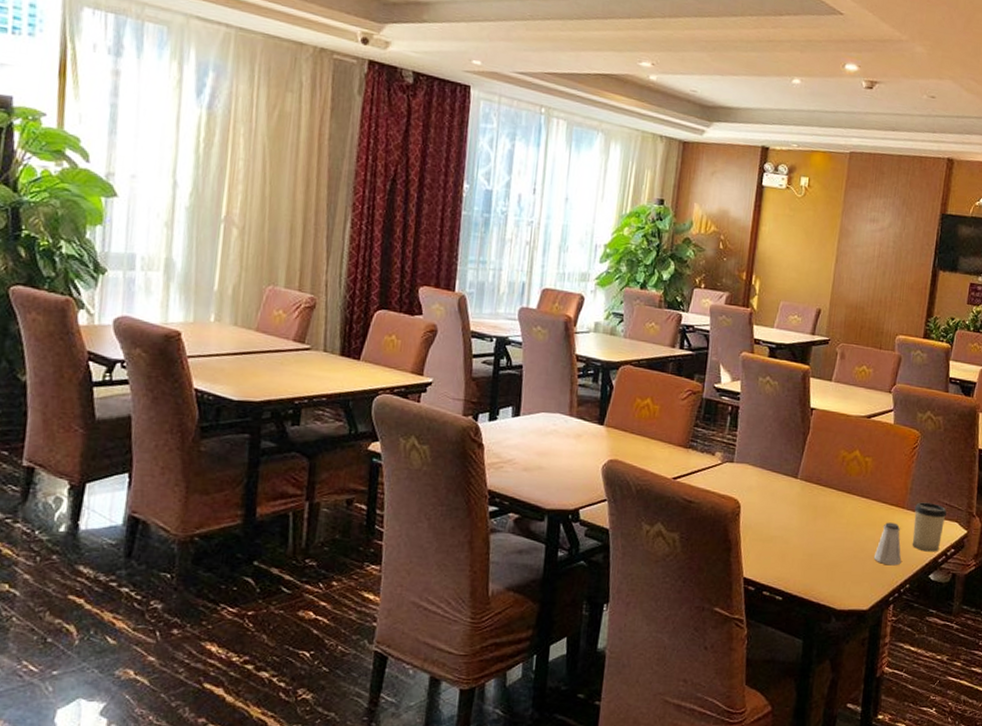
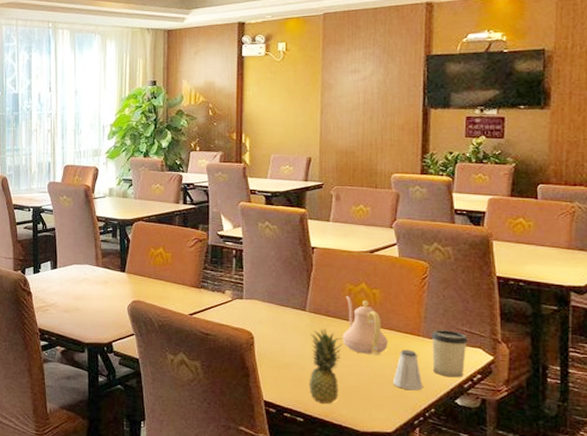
fruit: none [791,498,830,580] -> present [309,328,342,404]
teapot: none [830,464,875,529] -> present [342,296,389,356]

